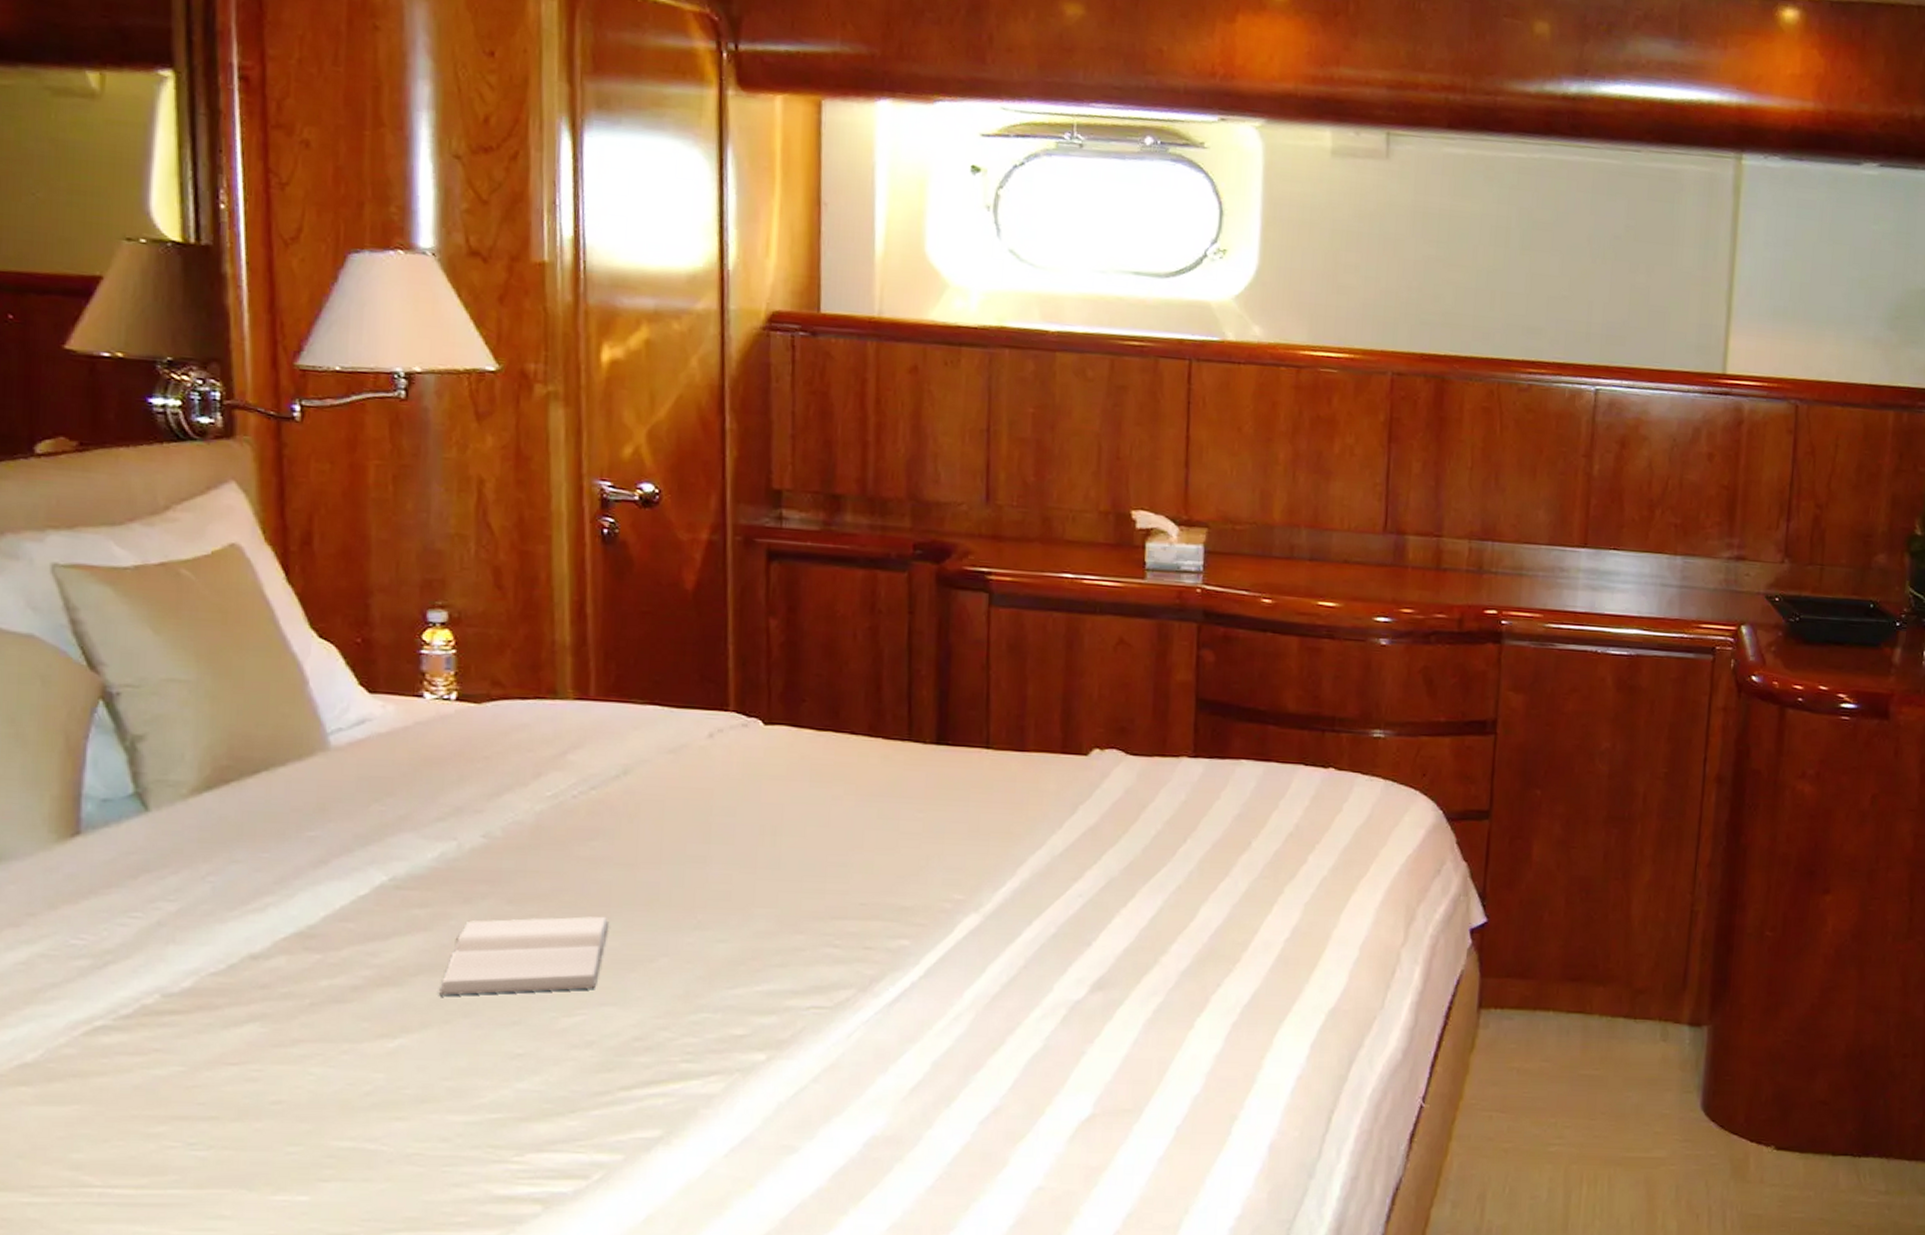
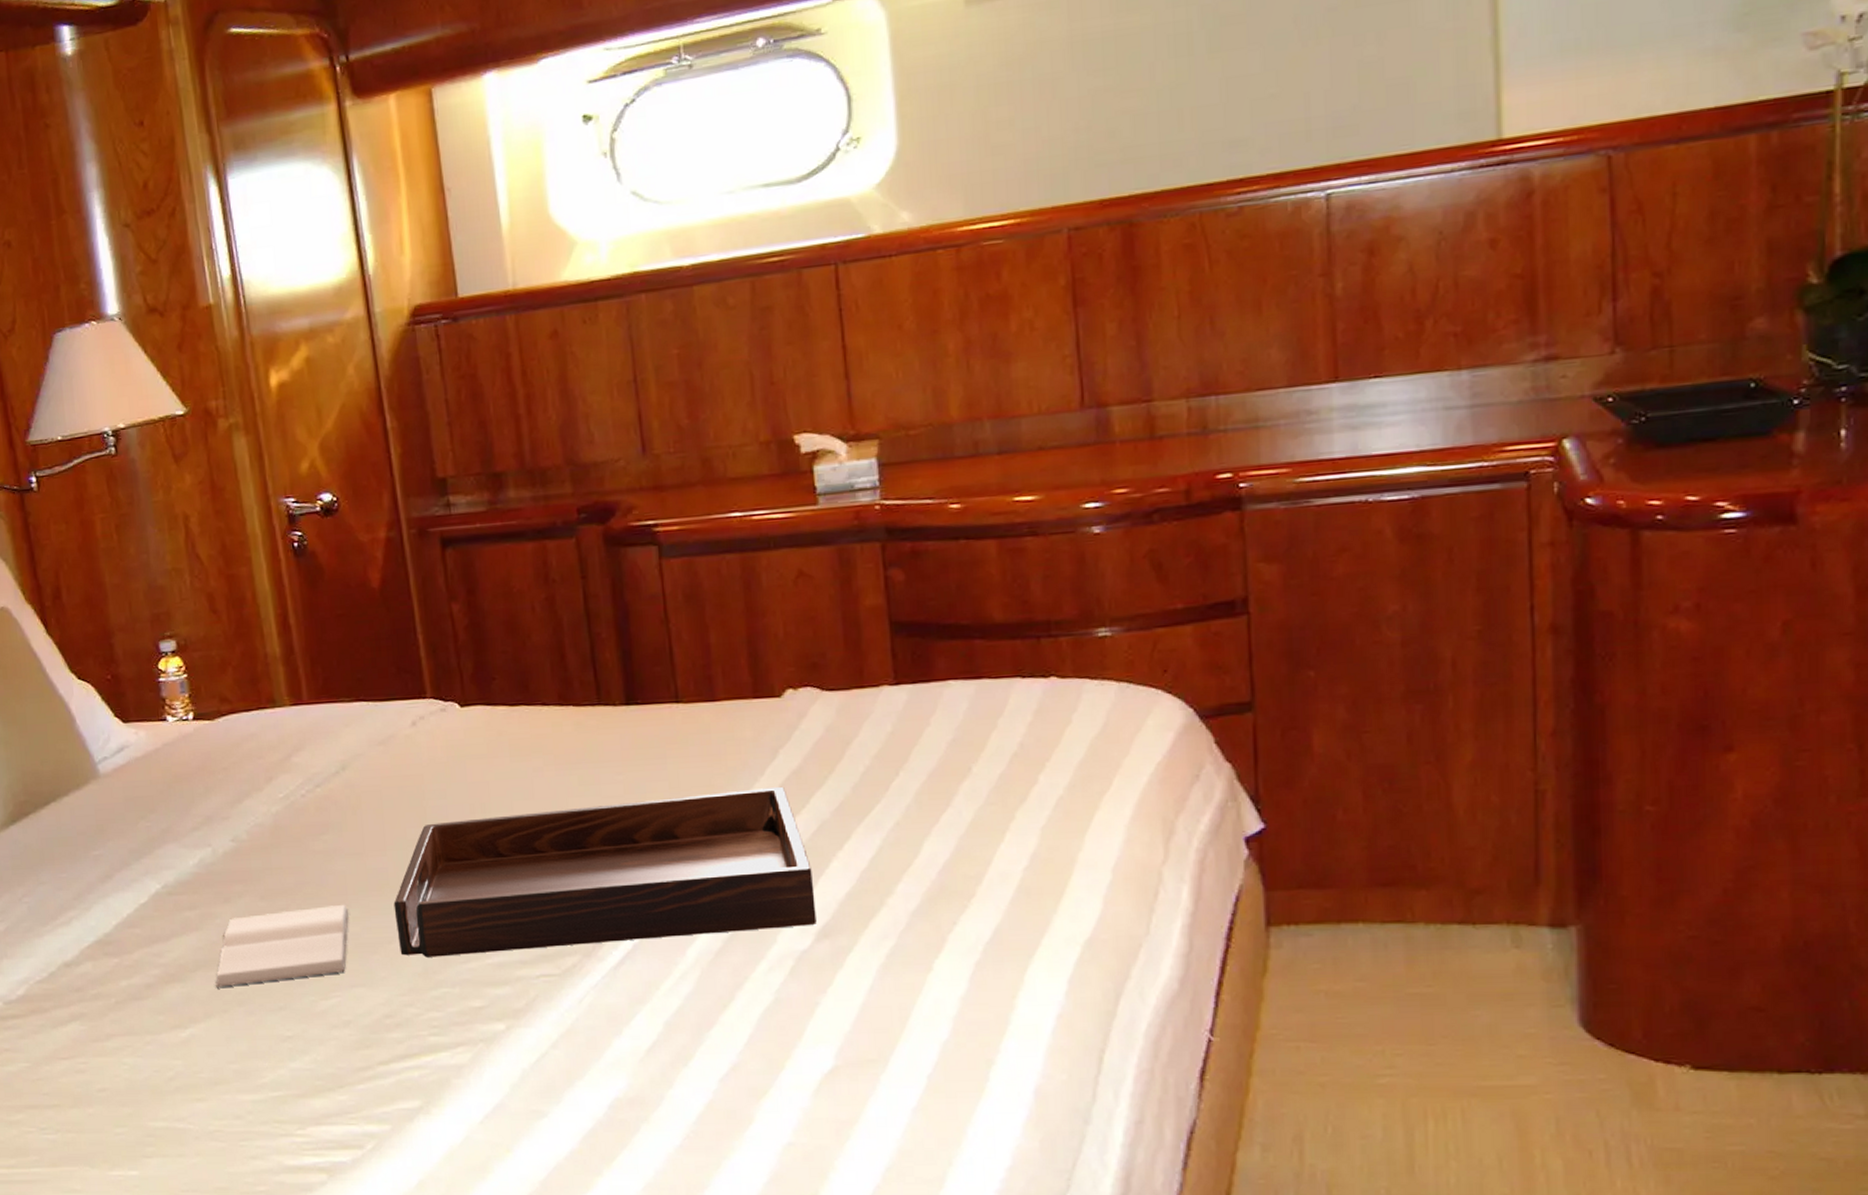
serving tray: none [660,840,1095,981] -> present [393,787,817,957]

